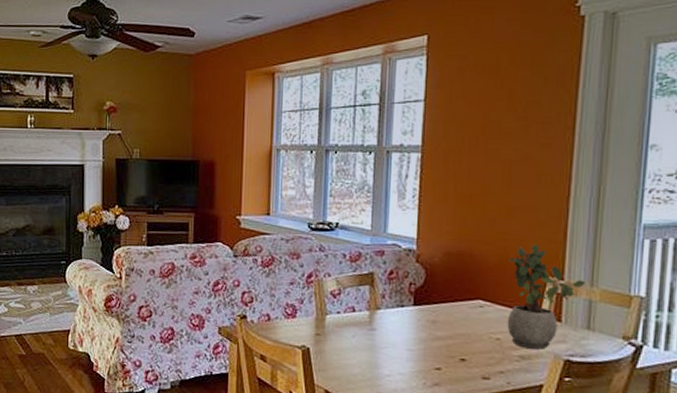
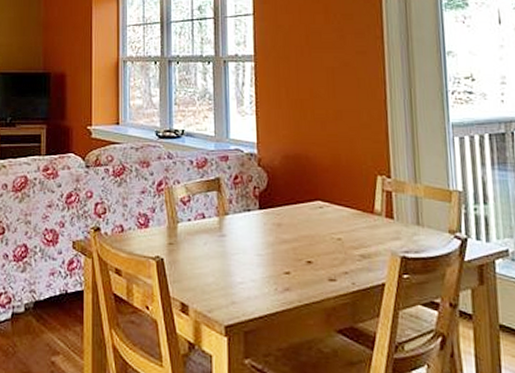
potted plant: present [507,244,585,350] -> none [341,144,410,247]

